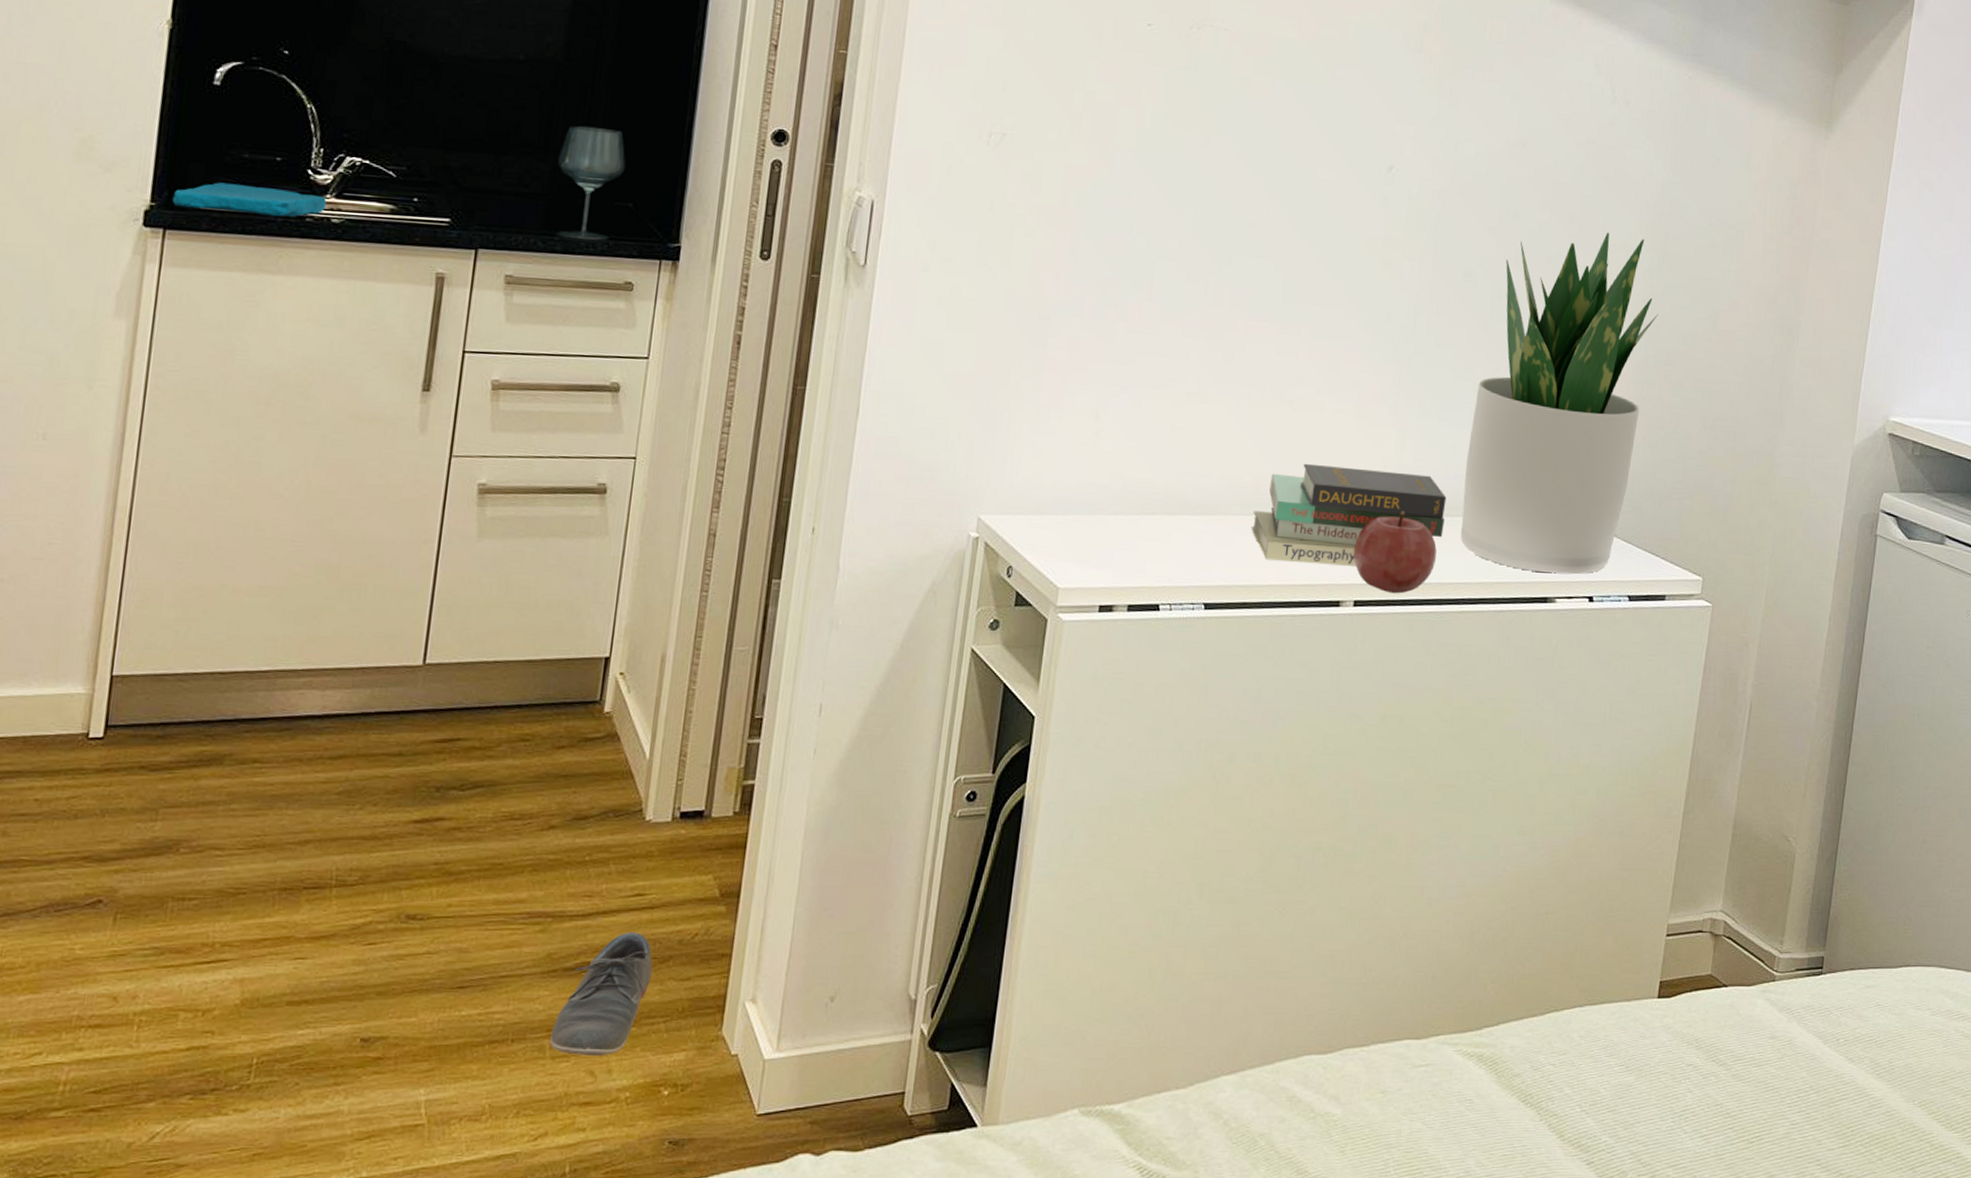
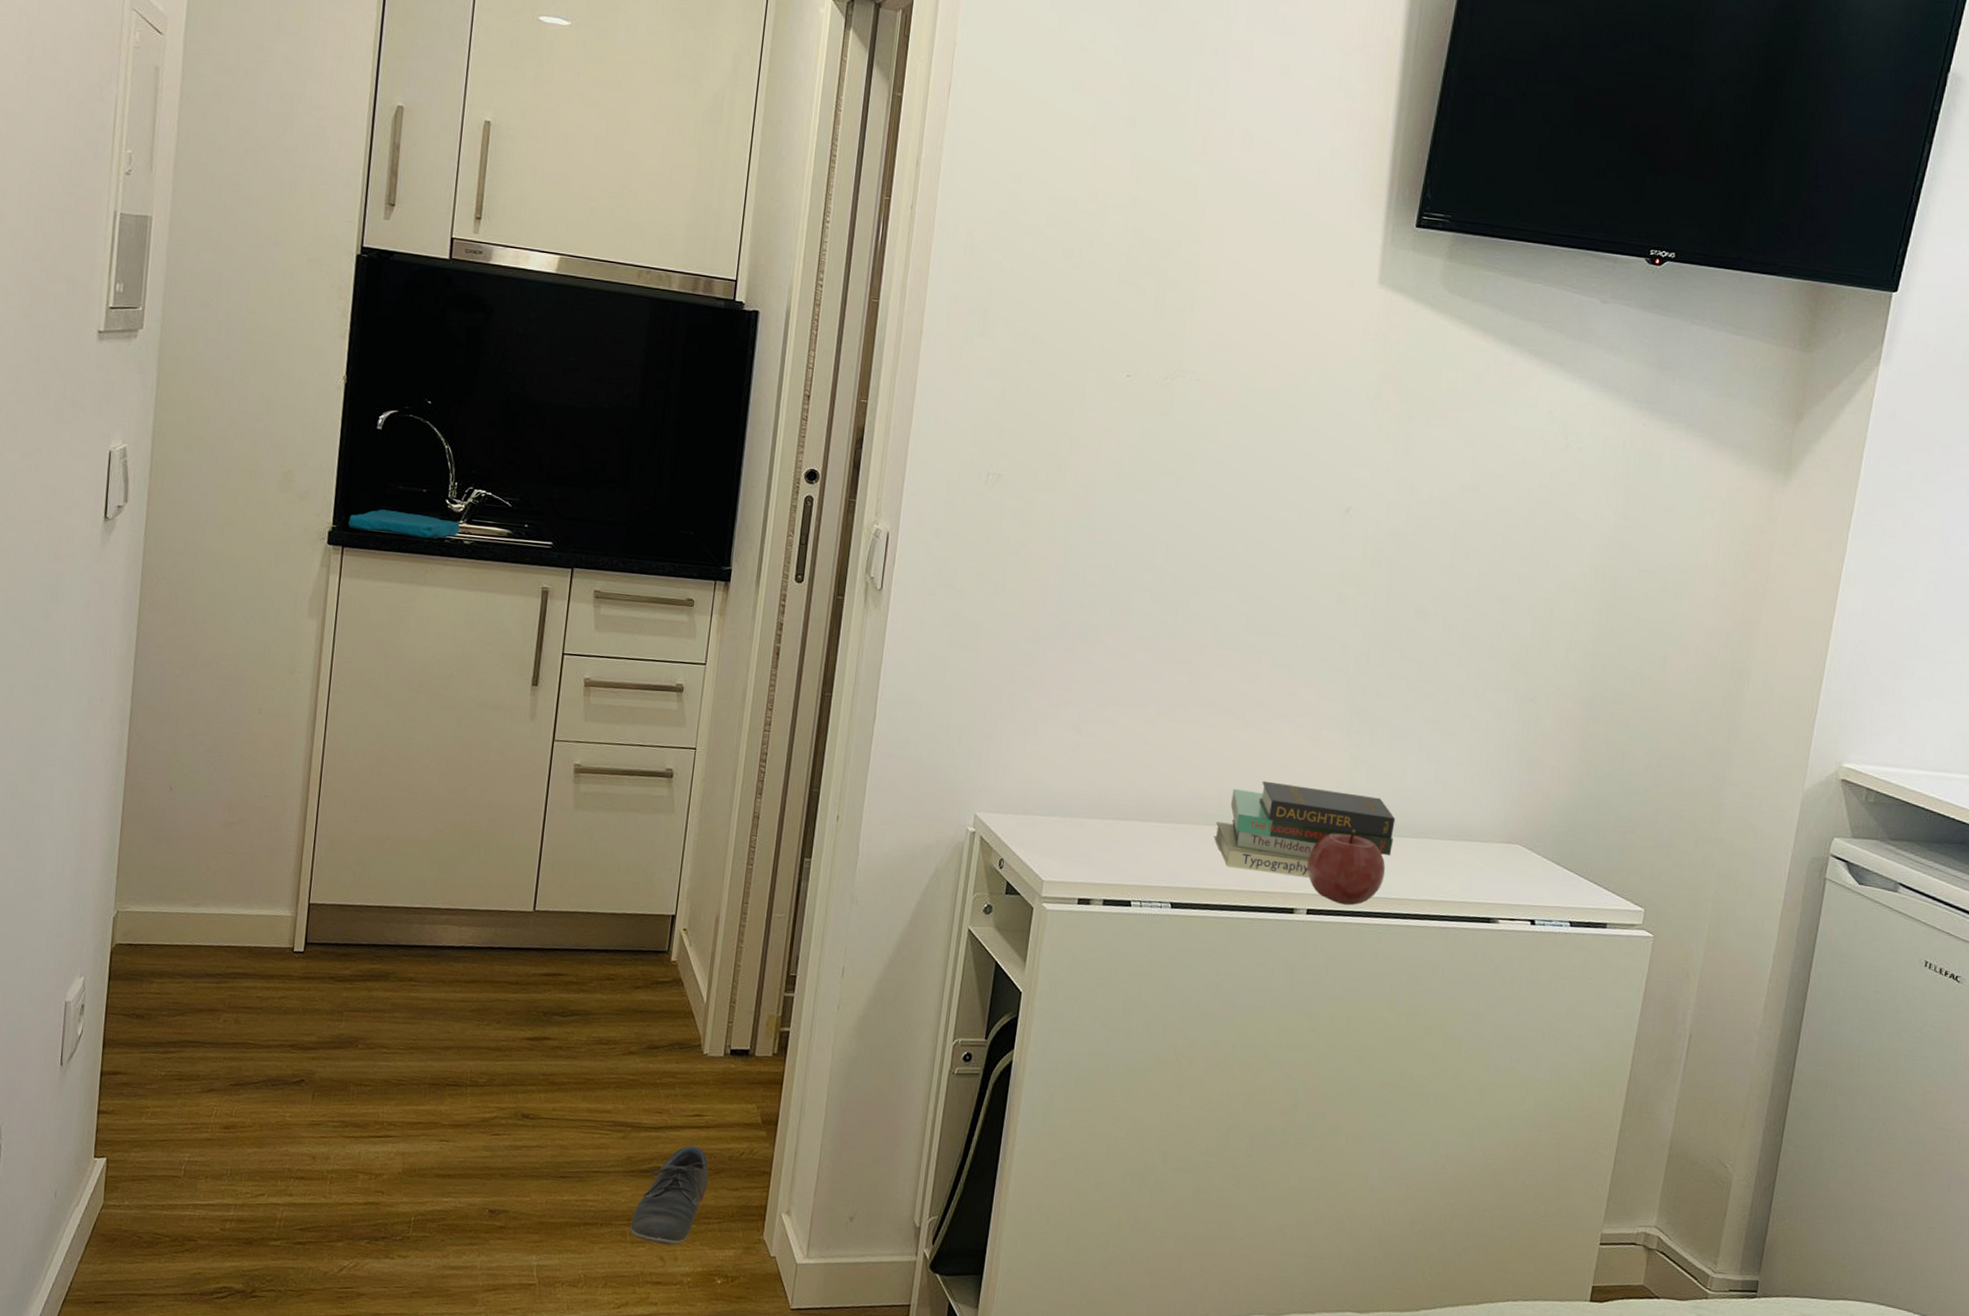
wine glass: present [556,126,627,242] -> none [633,465,689,564]
planter: present [1460,233,1659,575] -> none [1407,575,1607,899]

